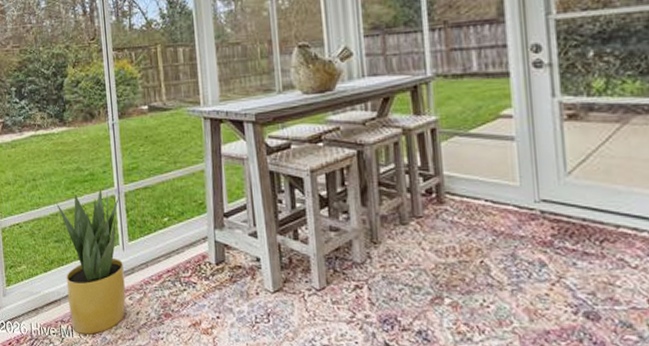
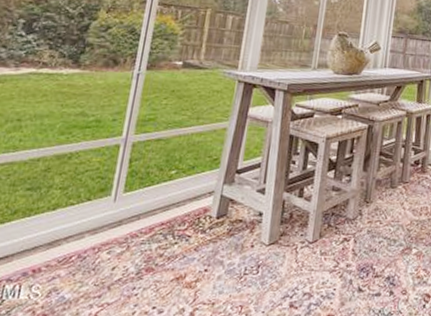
planter: present [56,189,126,335] -> none [20,137,130,294]

